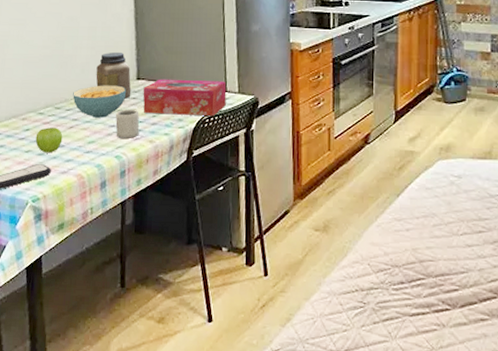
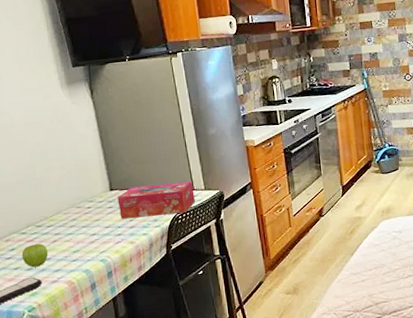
cereal bowl: present [73,85,127,118] -> none [51,198,102,230]
jar: present [96,51,132,99] -> none [70,168,107,209]
cup: present [115,109,140,138] -> none [95,217,120,244]

